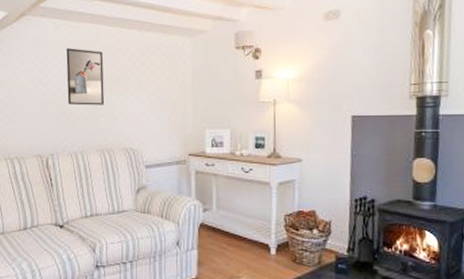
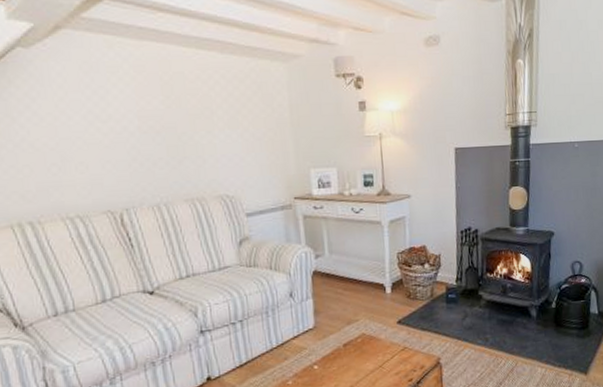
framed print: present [66,48,104,106] -> none [128,74,187,147]

